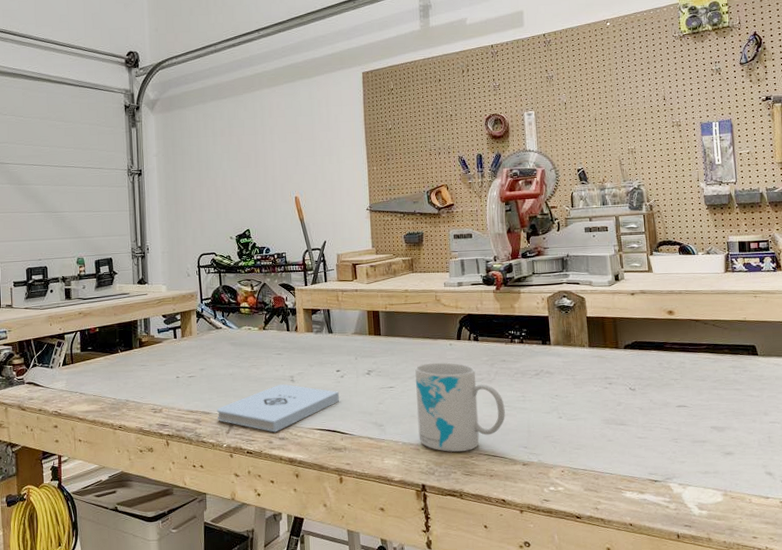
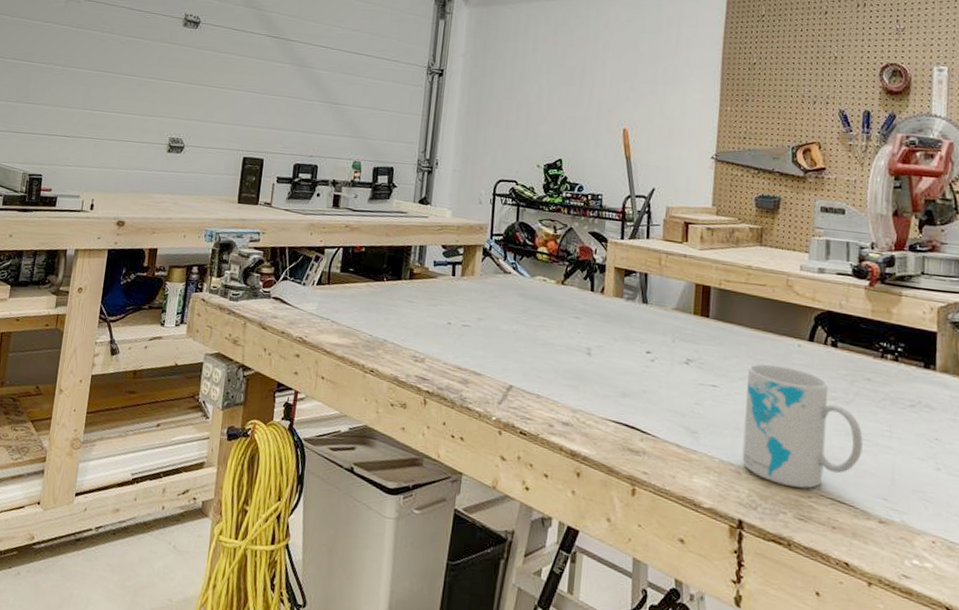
notepad: present [216,384,340,433] -> none [489,355,647,415]

